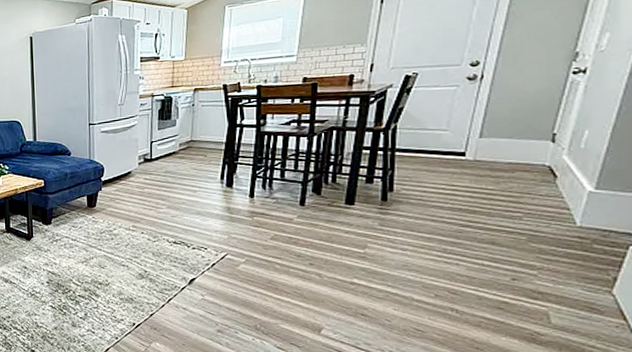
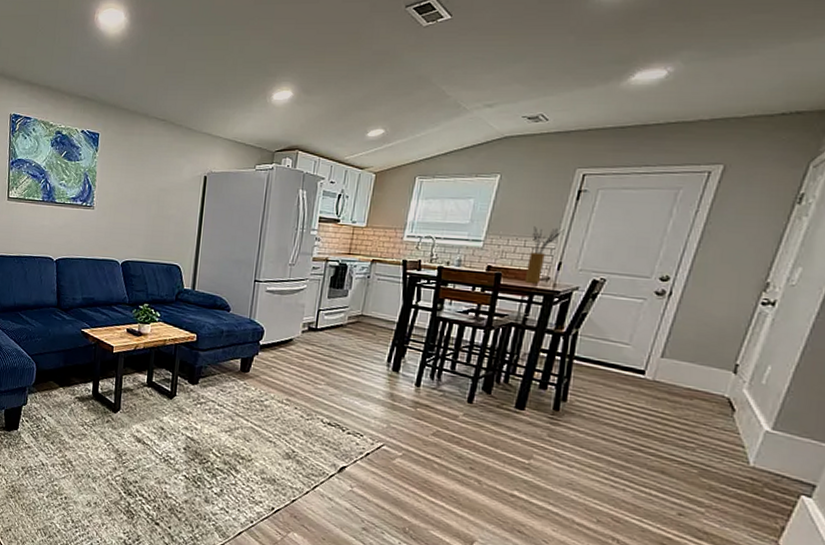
vase: none [340,32,372,89] -> present [524,226,564,285]

